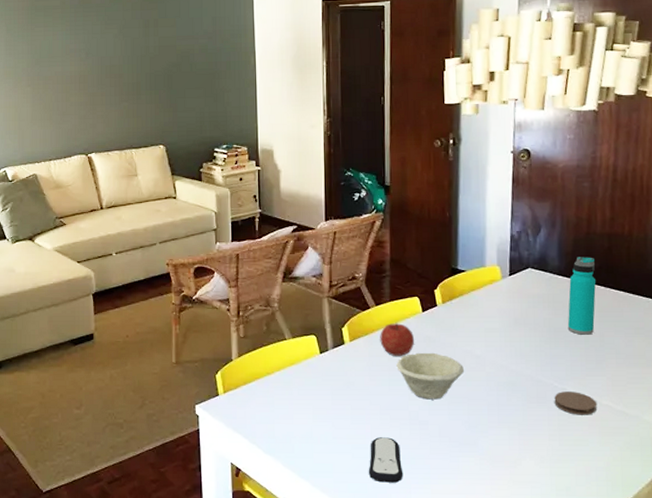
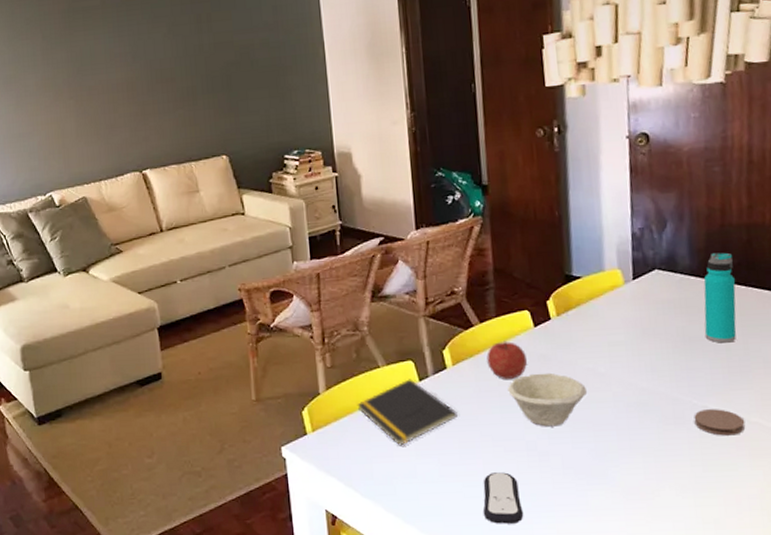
notepad: none [264,351,351,410] -> present [357,379,457,446]

